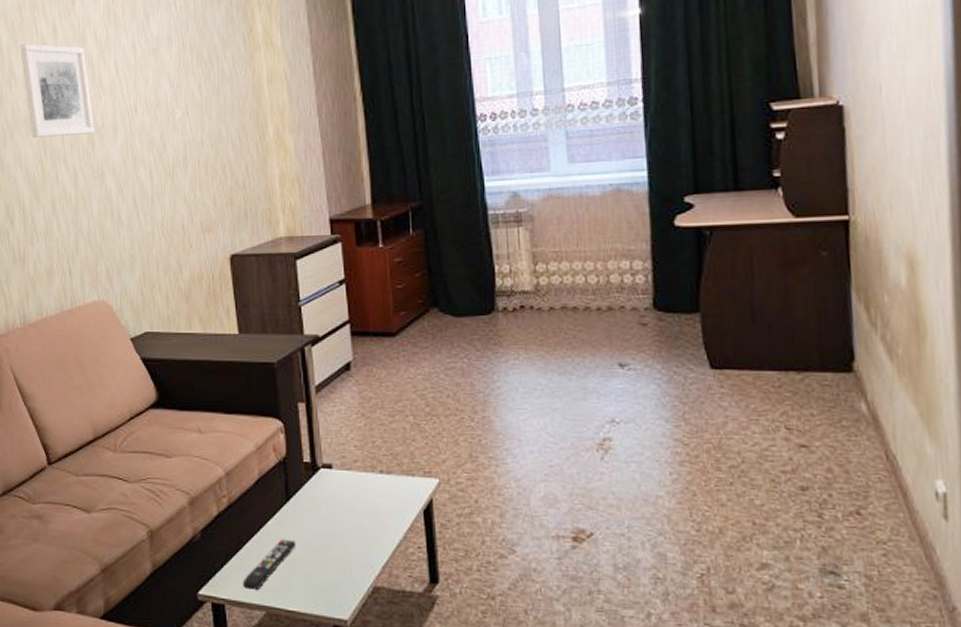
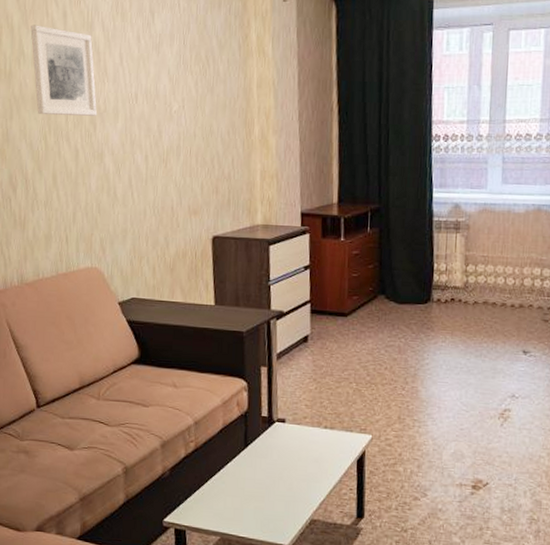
remote control: present [242,539,297,590] -> none [202,478,250,519]

